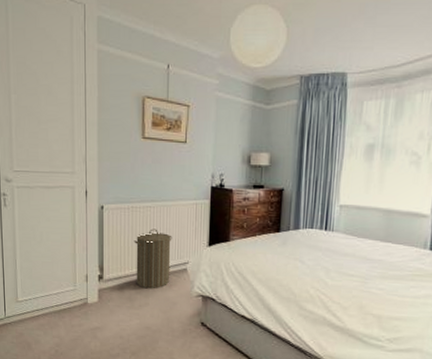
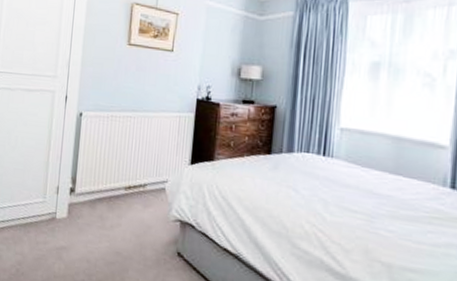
laundry hamper: present [134,228,172,289] -> none [109,140,152,208]

